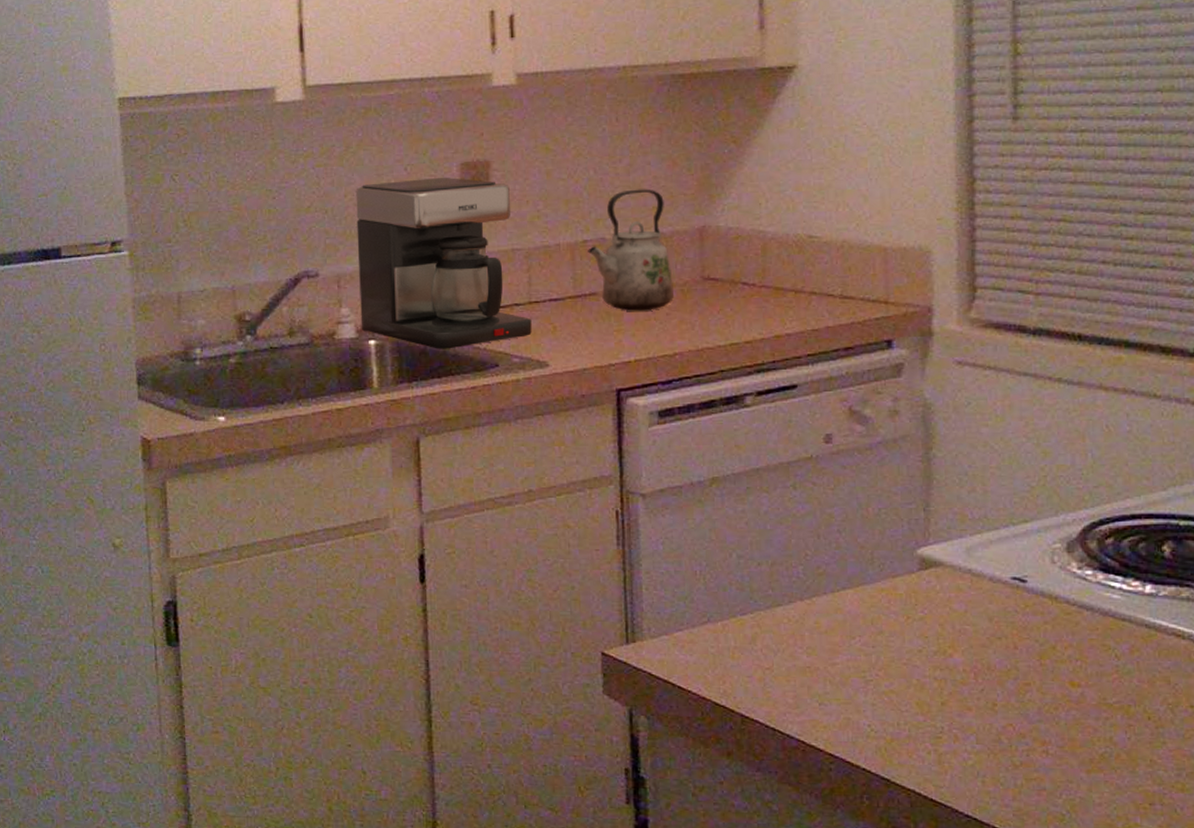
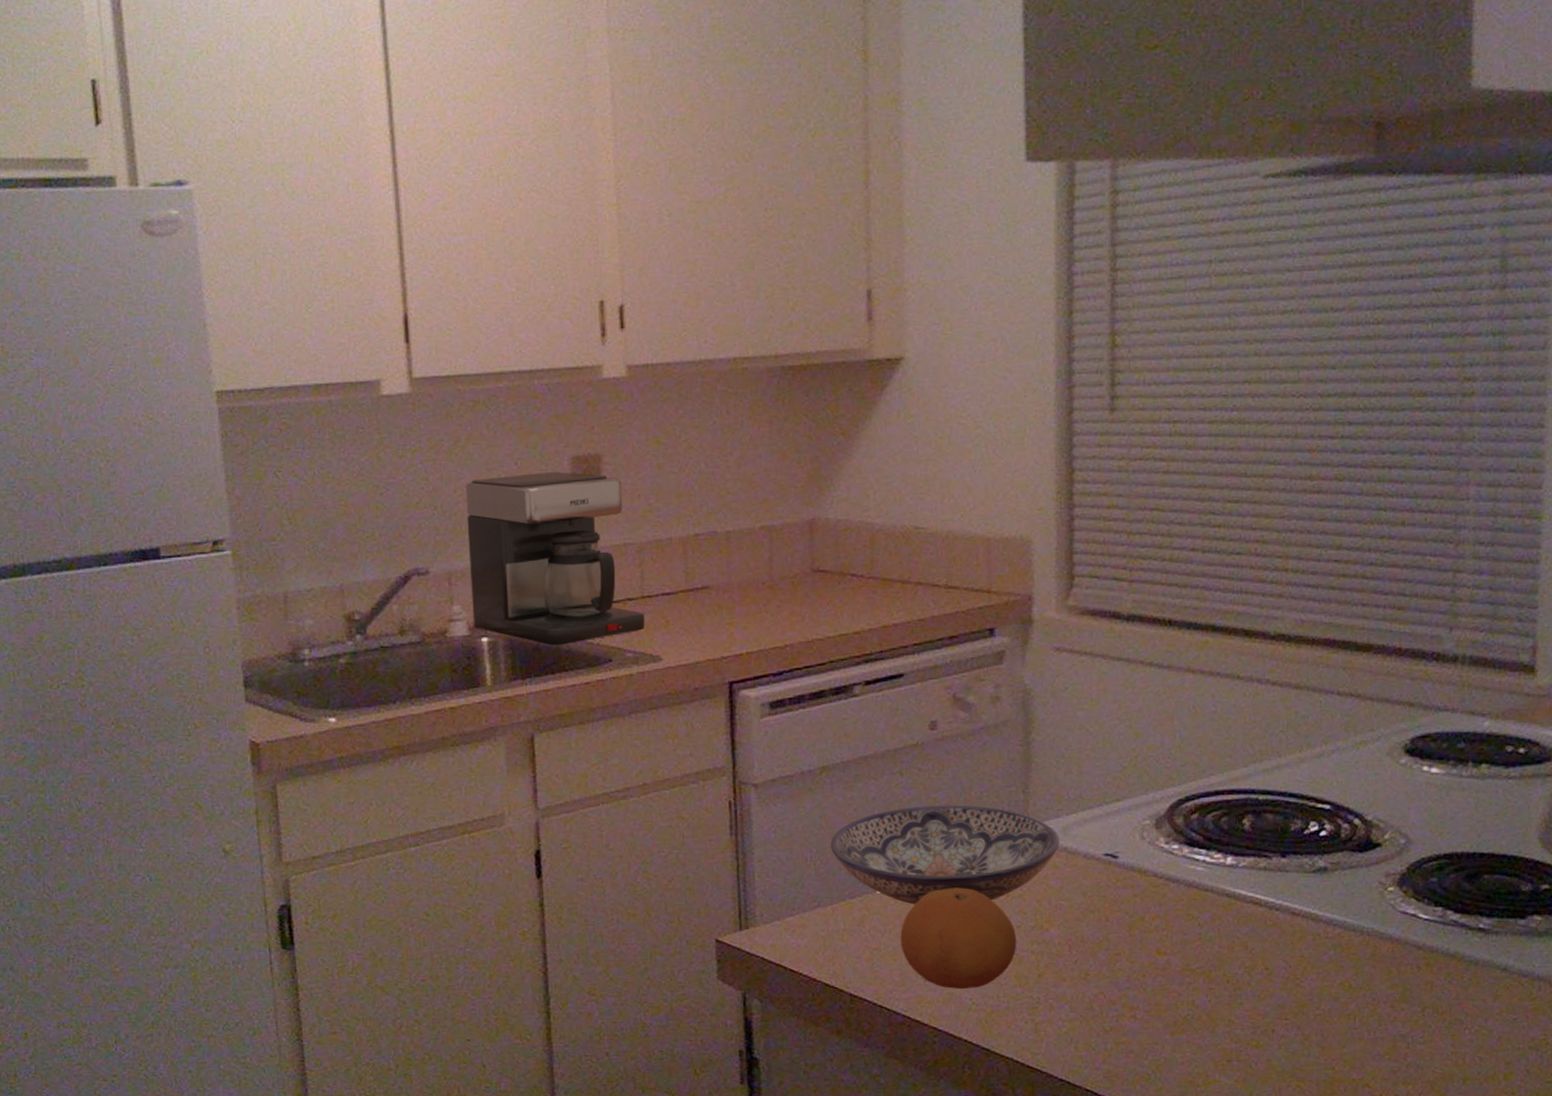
kettle: present [588,189,674,311] -> none [700,481,784,604]
bowl: none [720,521,963,624] -> present [830,805,1060,905]
fruit: none [794,607,919,714] -> present [900,887,1017,989]

